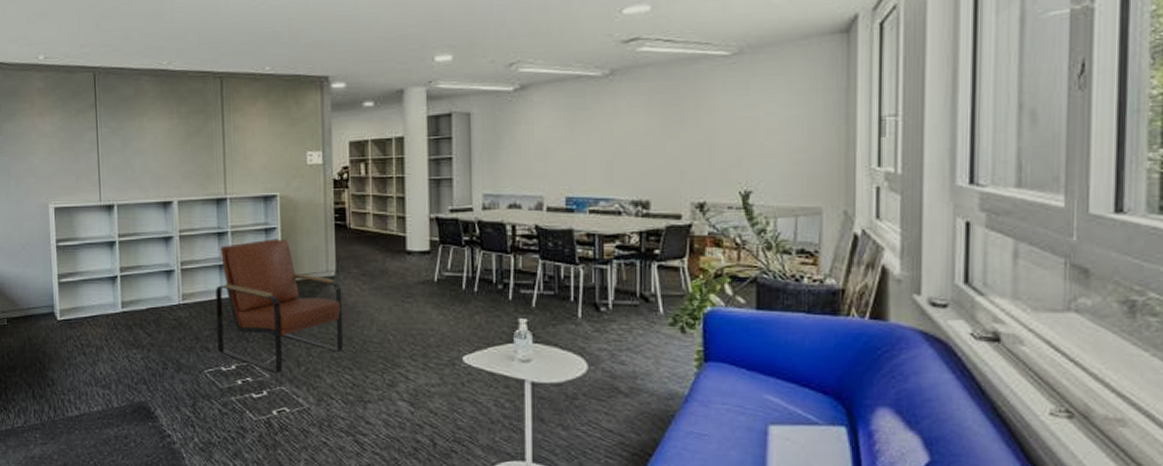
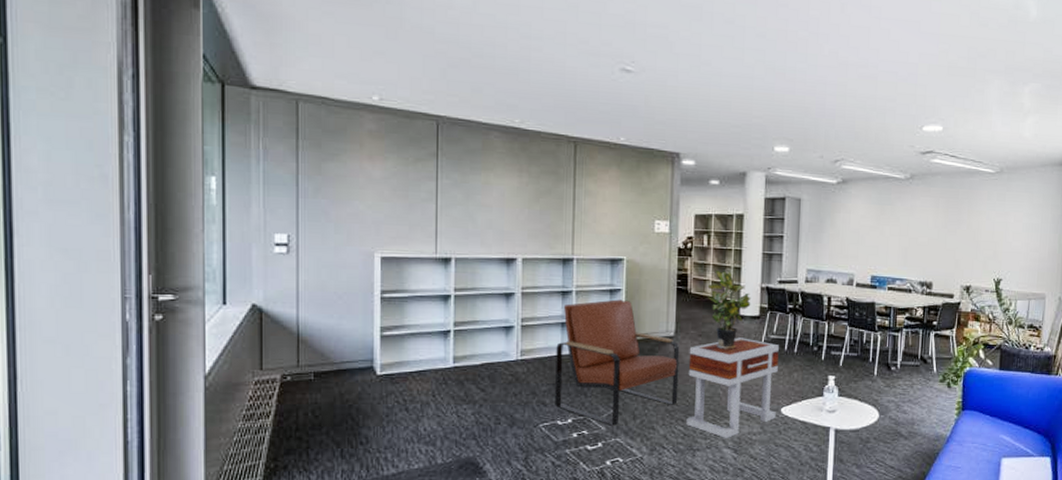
side table: none [352,276,457,390] -> present [686,337,779,438]
potted plant: none [368,202,419,290] -> present [707,271,751,350]

